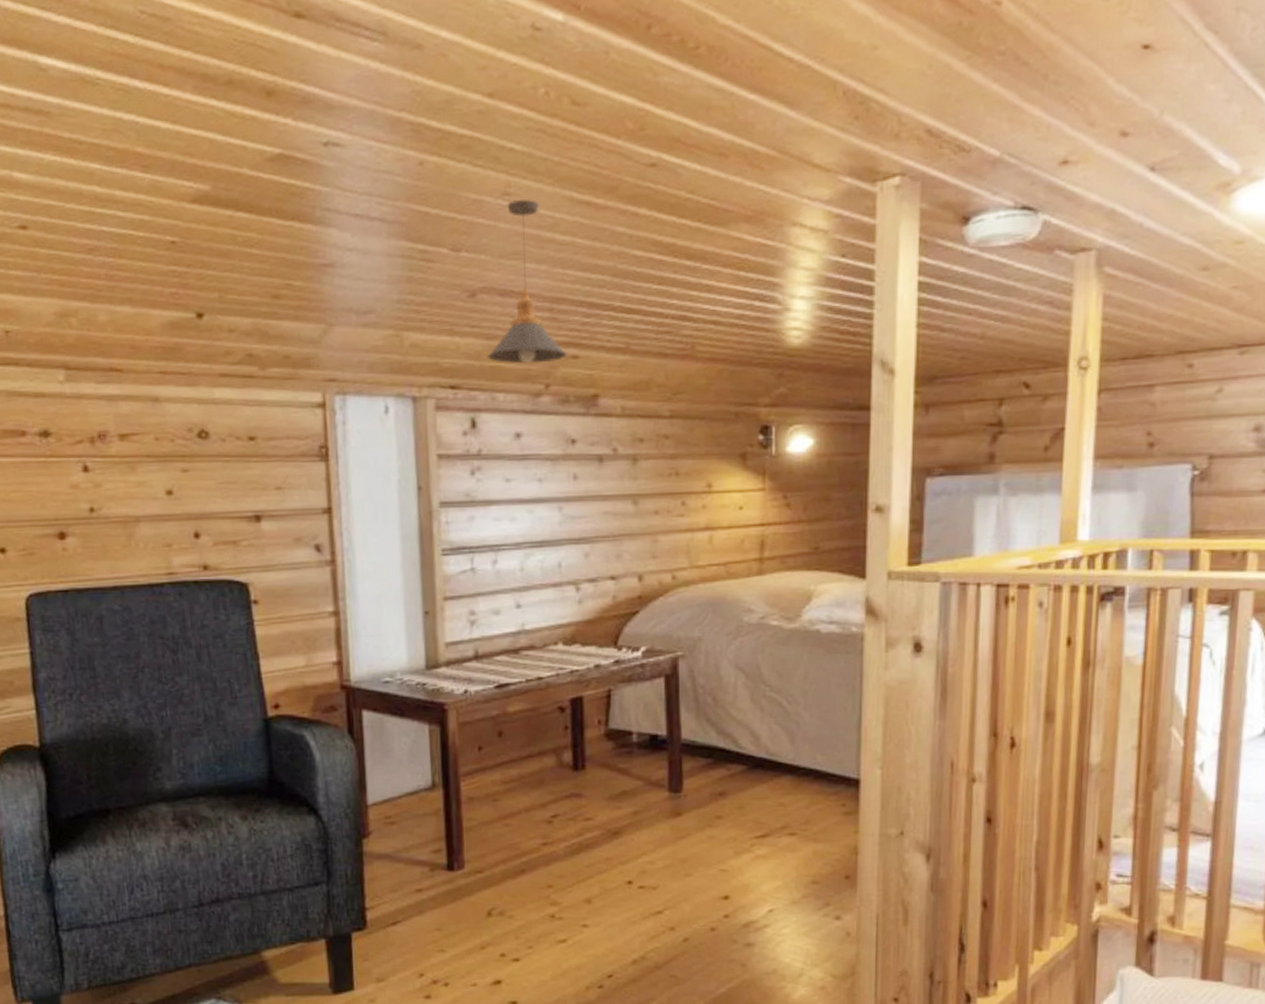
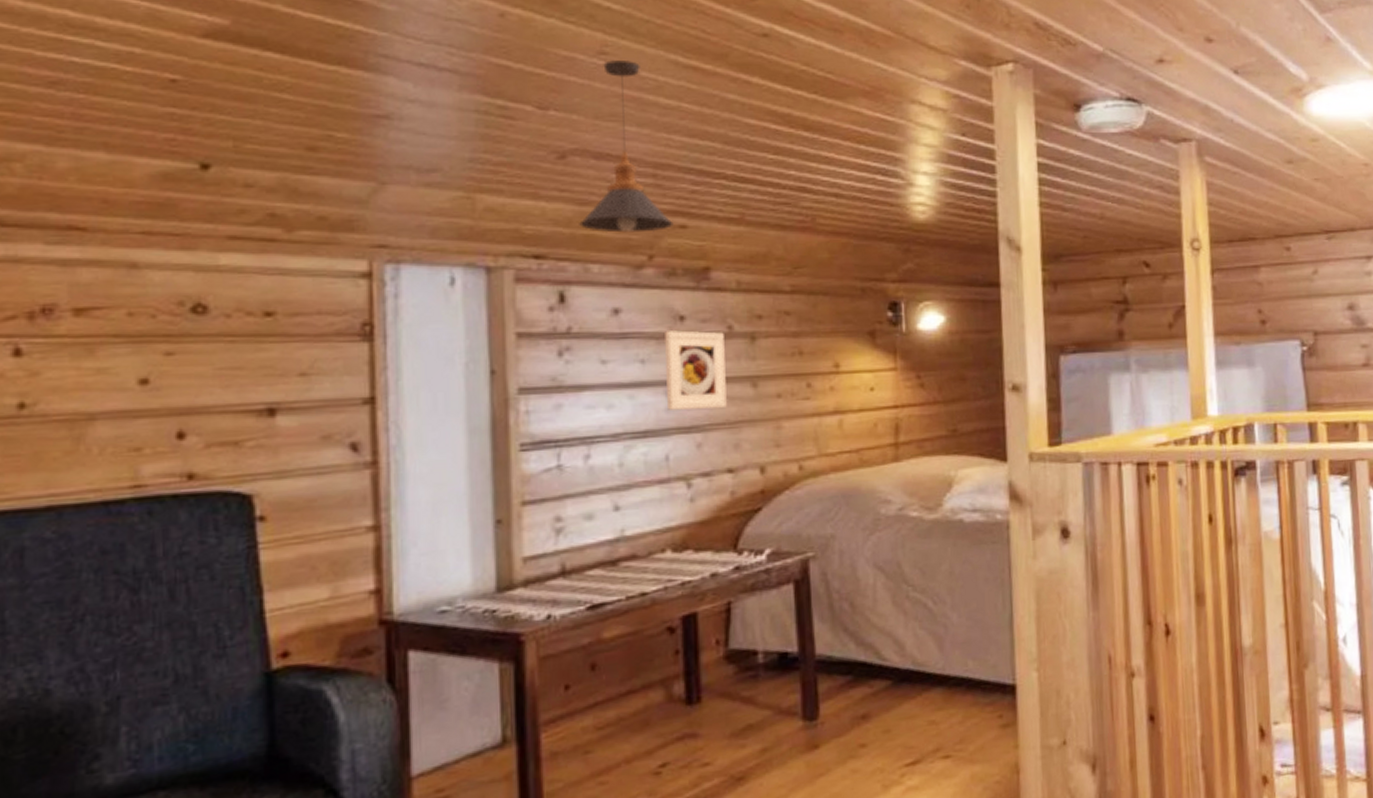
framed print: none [558,452,611,523] -> present [665,330,727,410]

